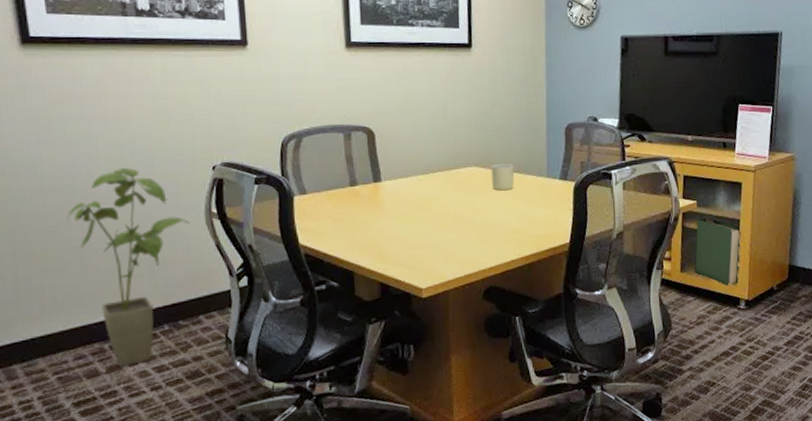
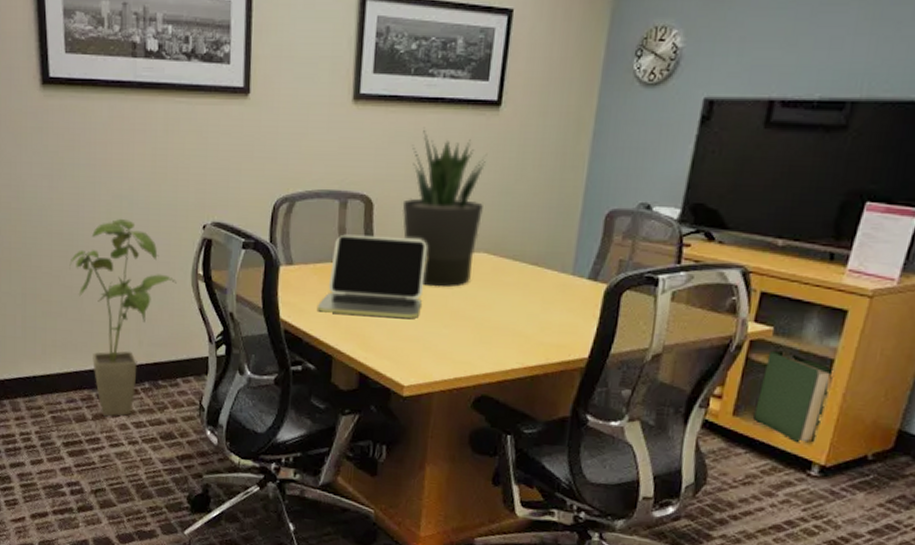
laptop: none [333,159,429,234] -> present [316,234,427,318]
planter: none [400,67,469,200] -> present [402,127,488,287]
mug: present [491,163,515,191] -> none [501,252,532,286]

